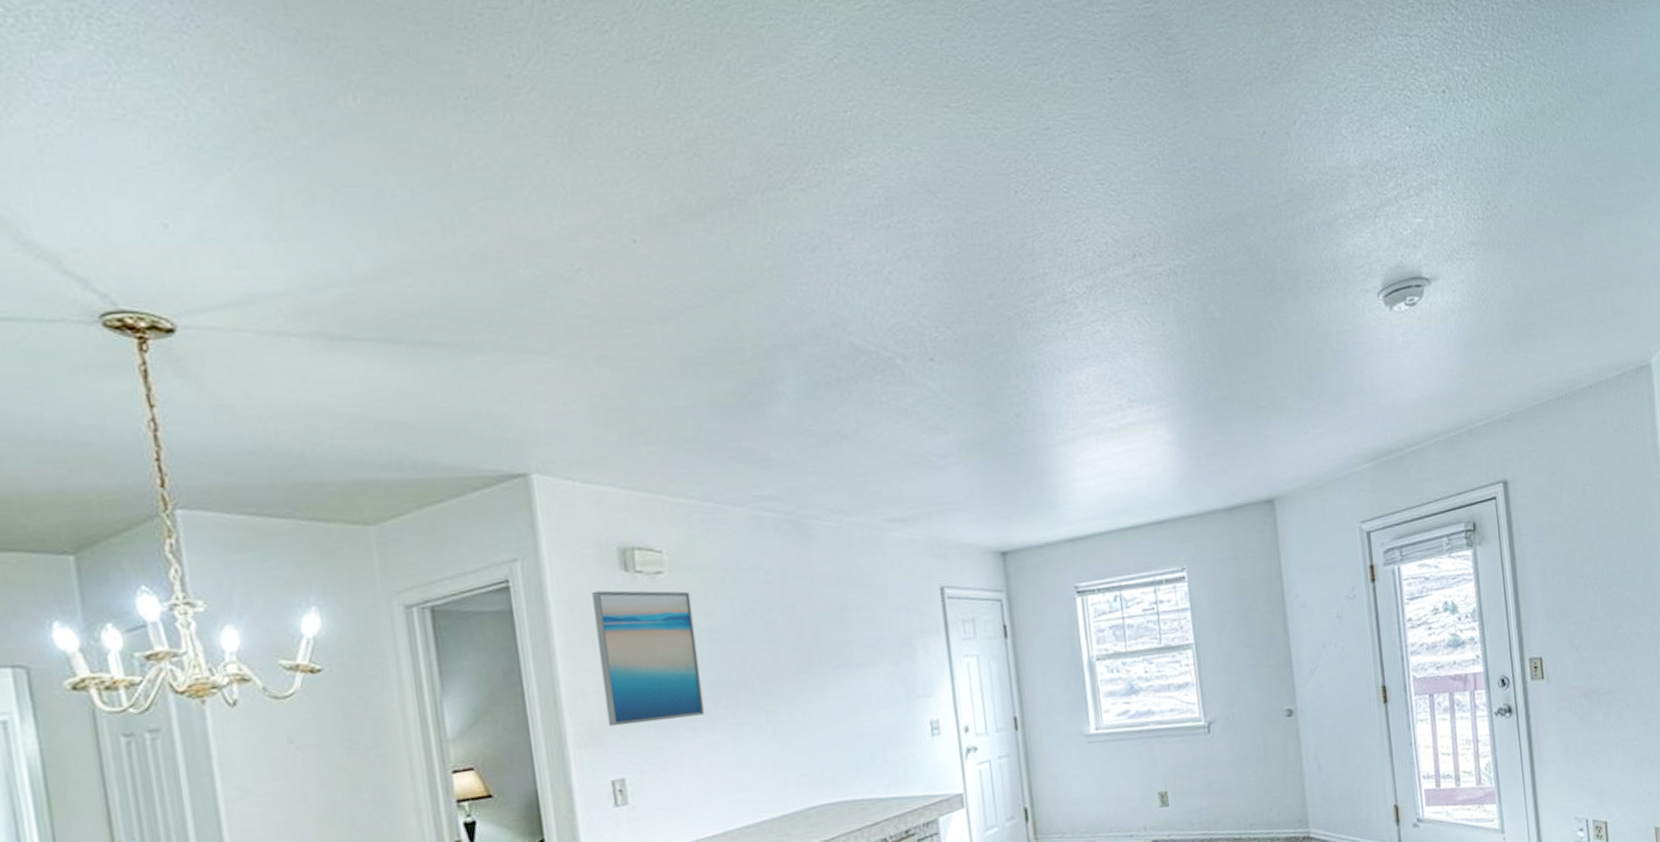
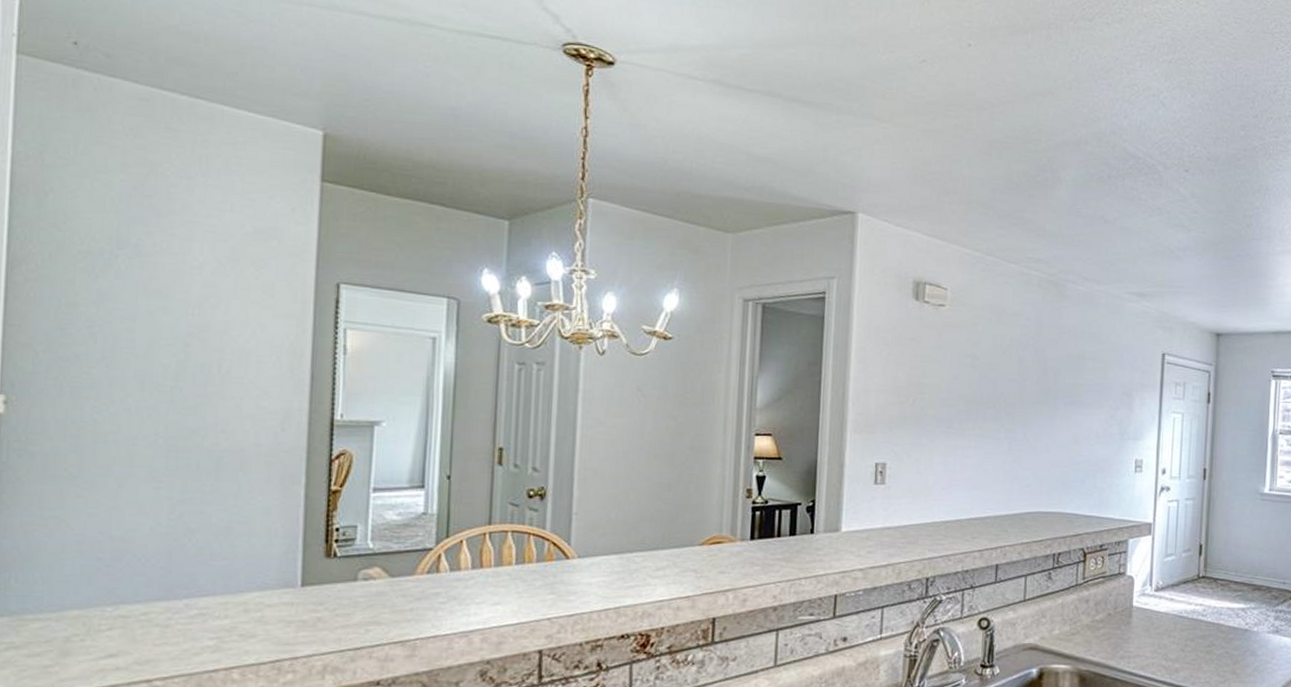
wall art: present [592,590,704,727] -> none [881,311,963,423]

